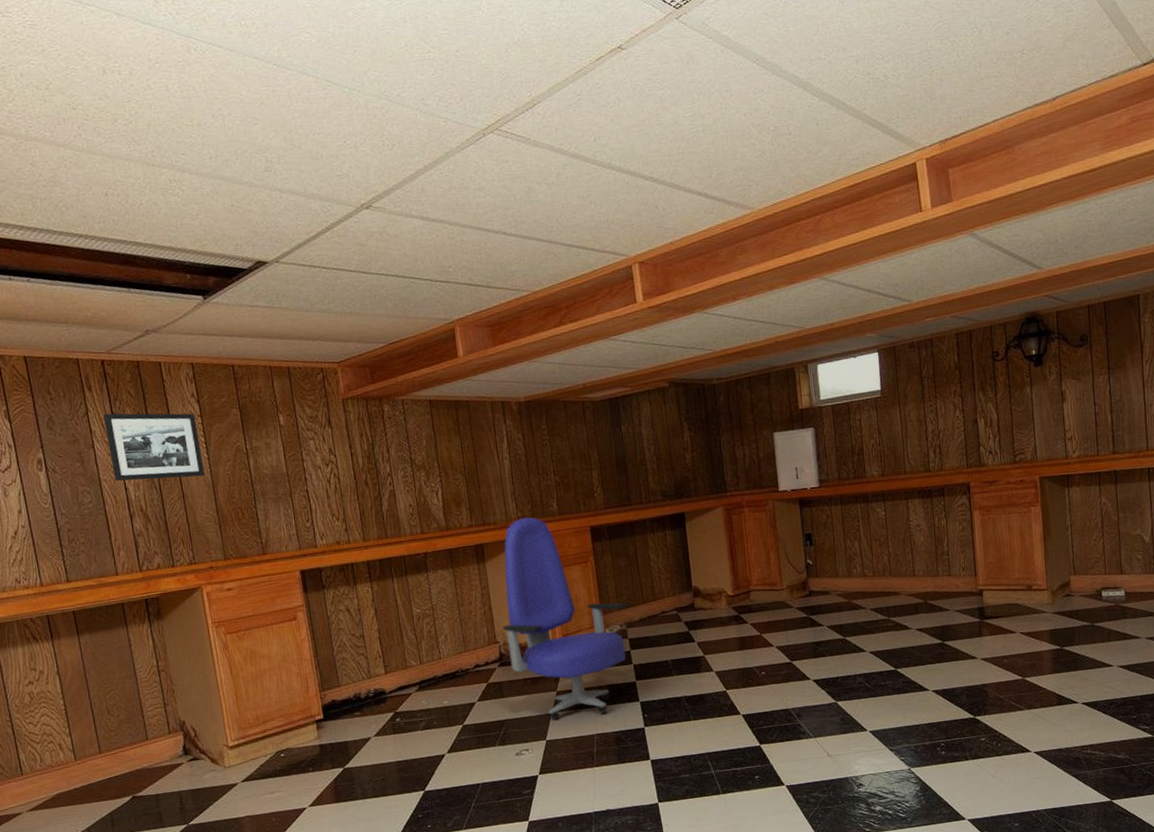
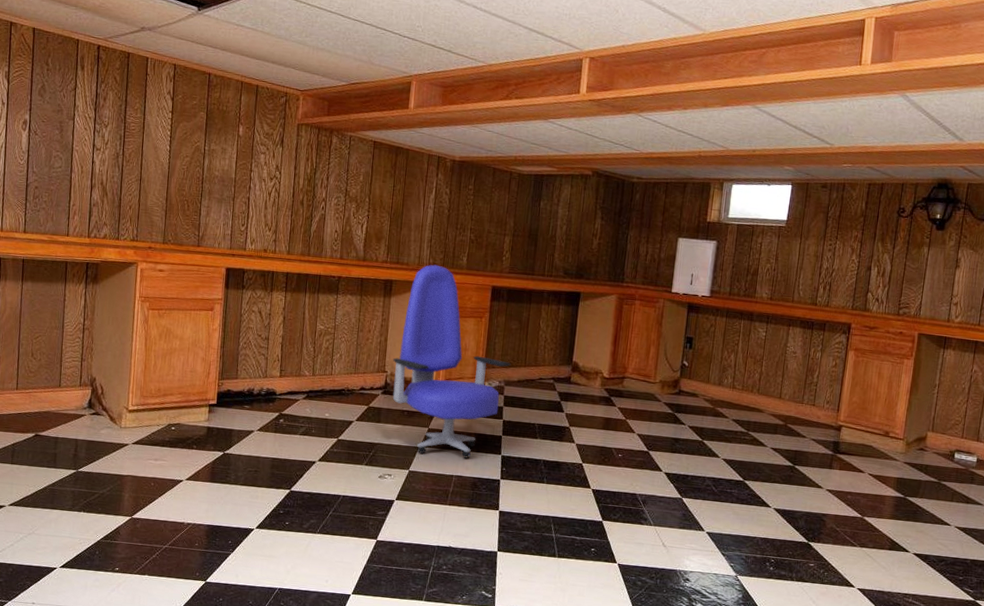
picture frame: present [103,413,205,481] -> none [85,92,167,166]

